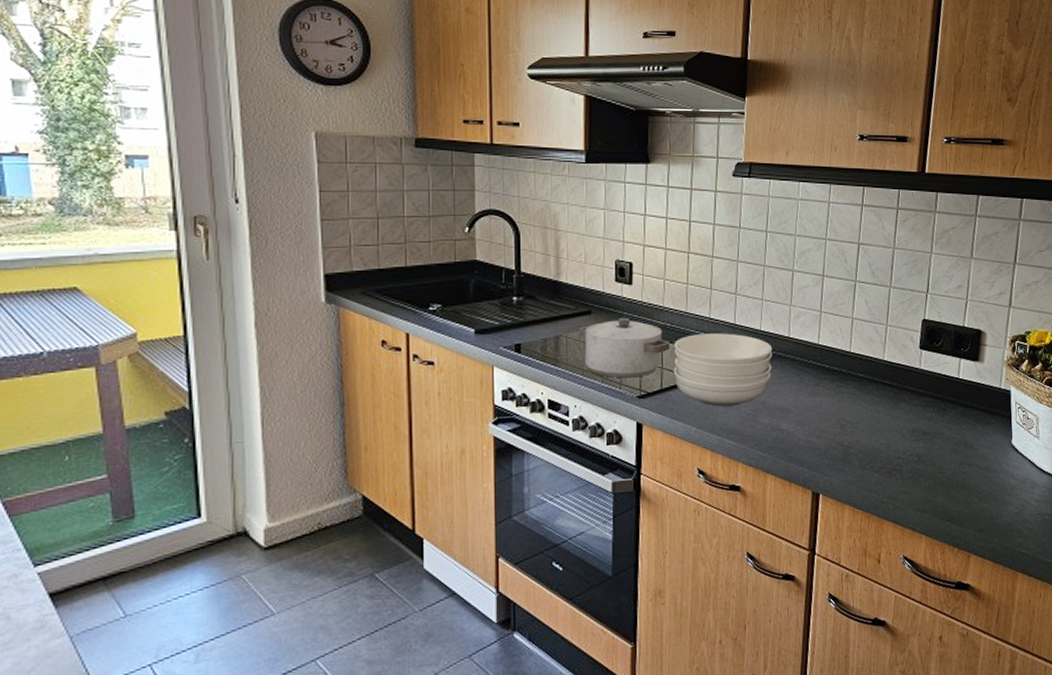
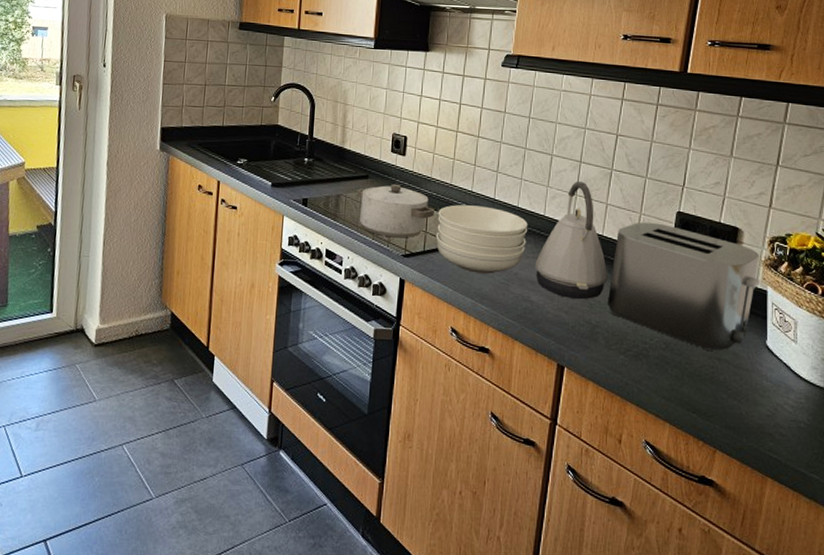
kettle: none [782,296,858,422] -> present [534,181,608,299]
toaster: none [859,333,1004,458] -> present [608,222,760,352]

